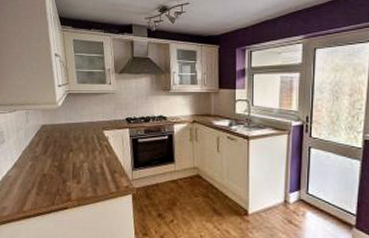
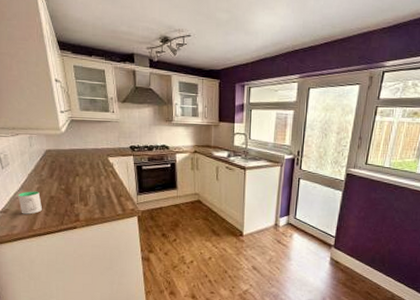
mug: none [11,169,34,194] -> present [18,191,42,215]

